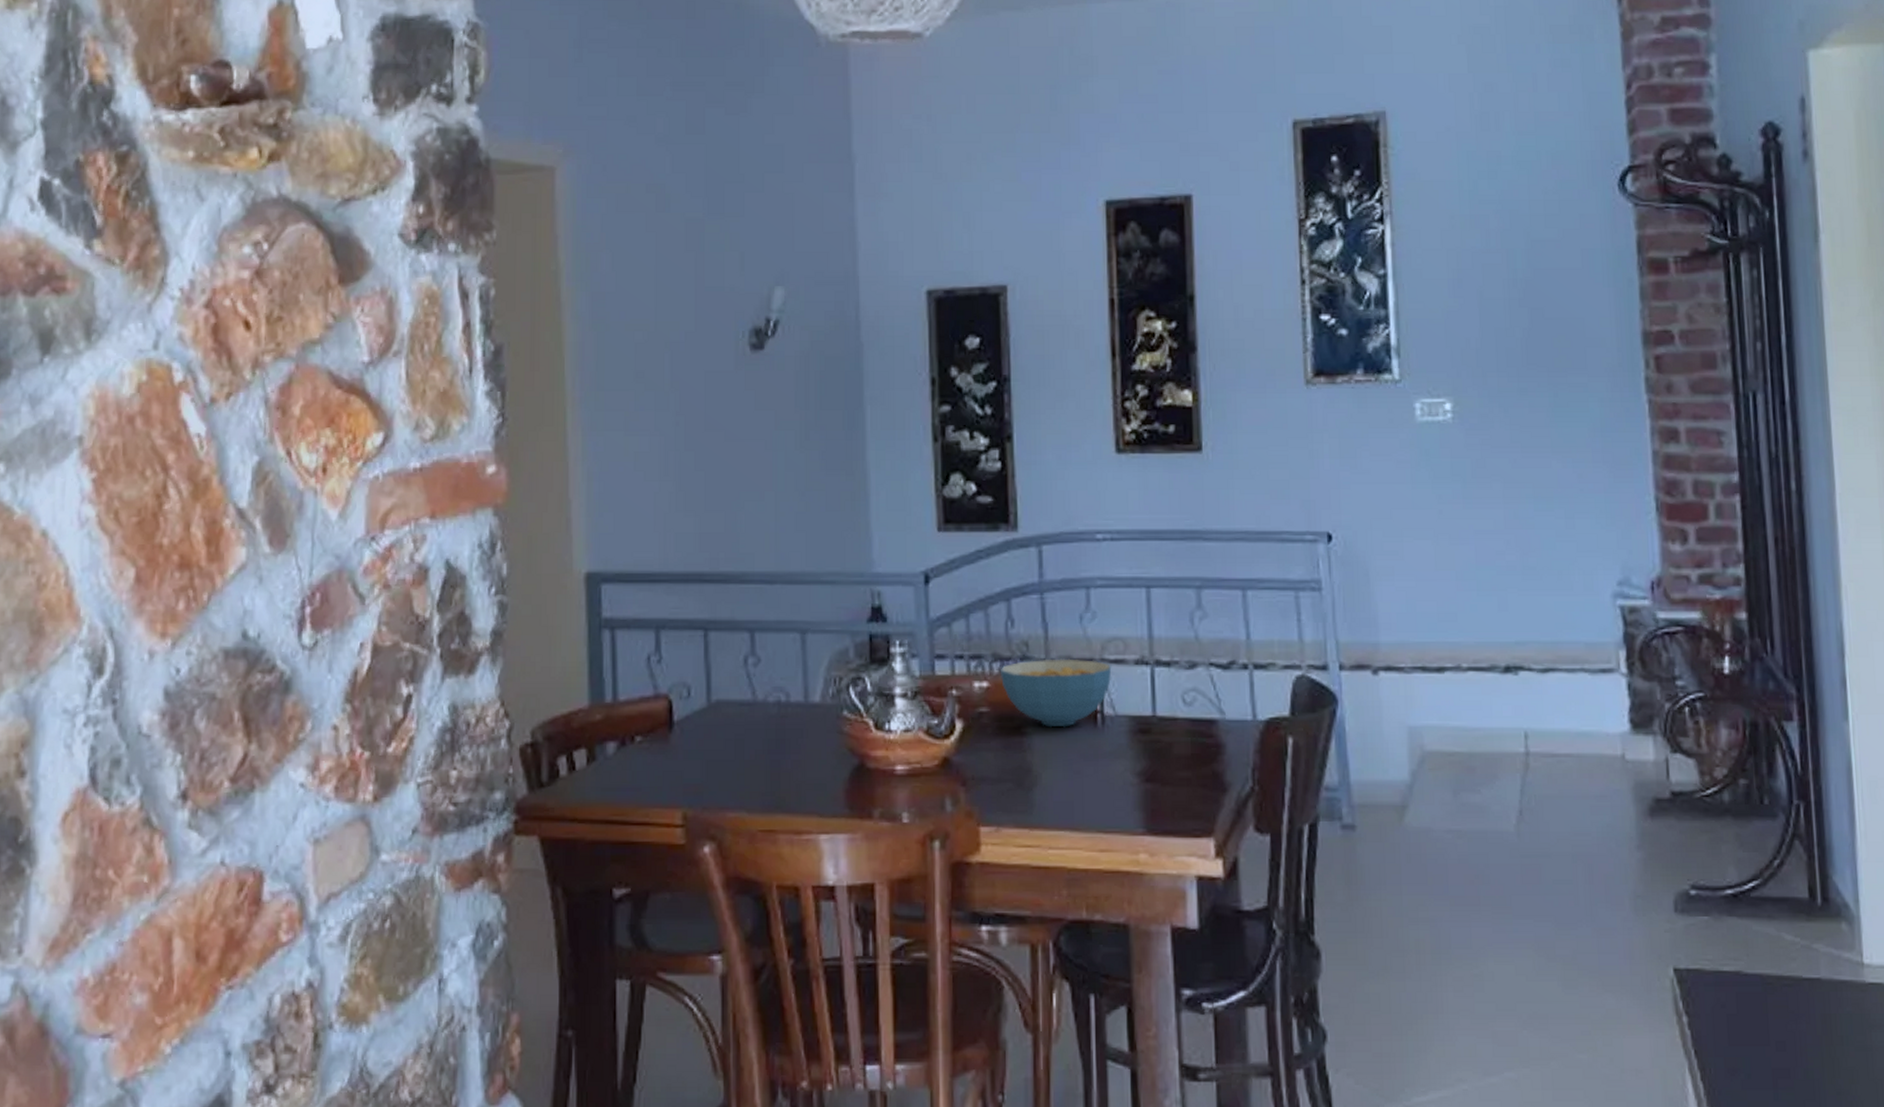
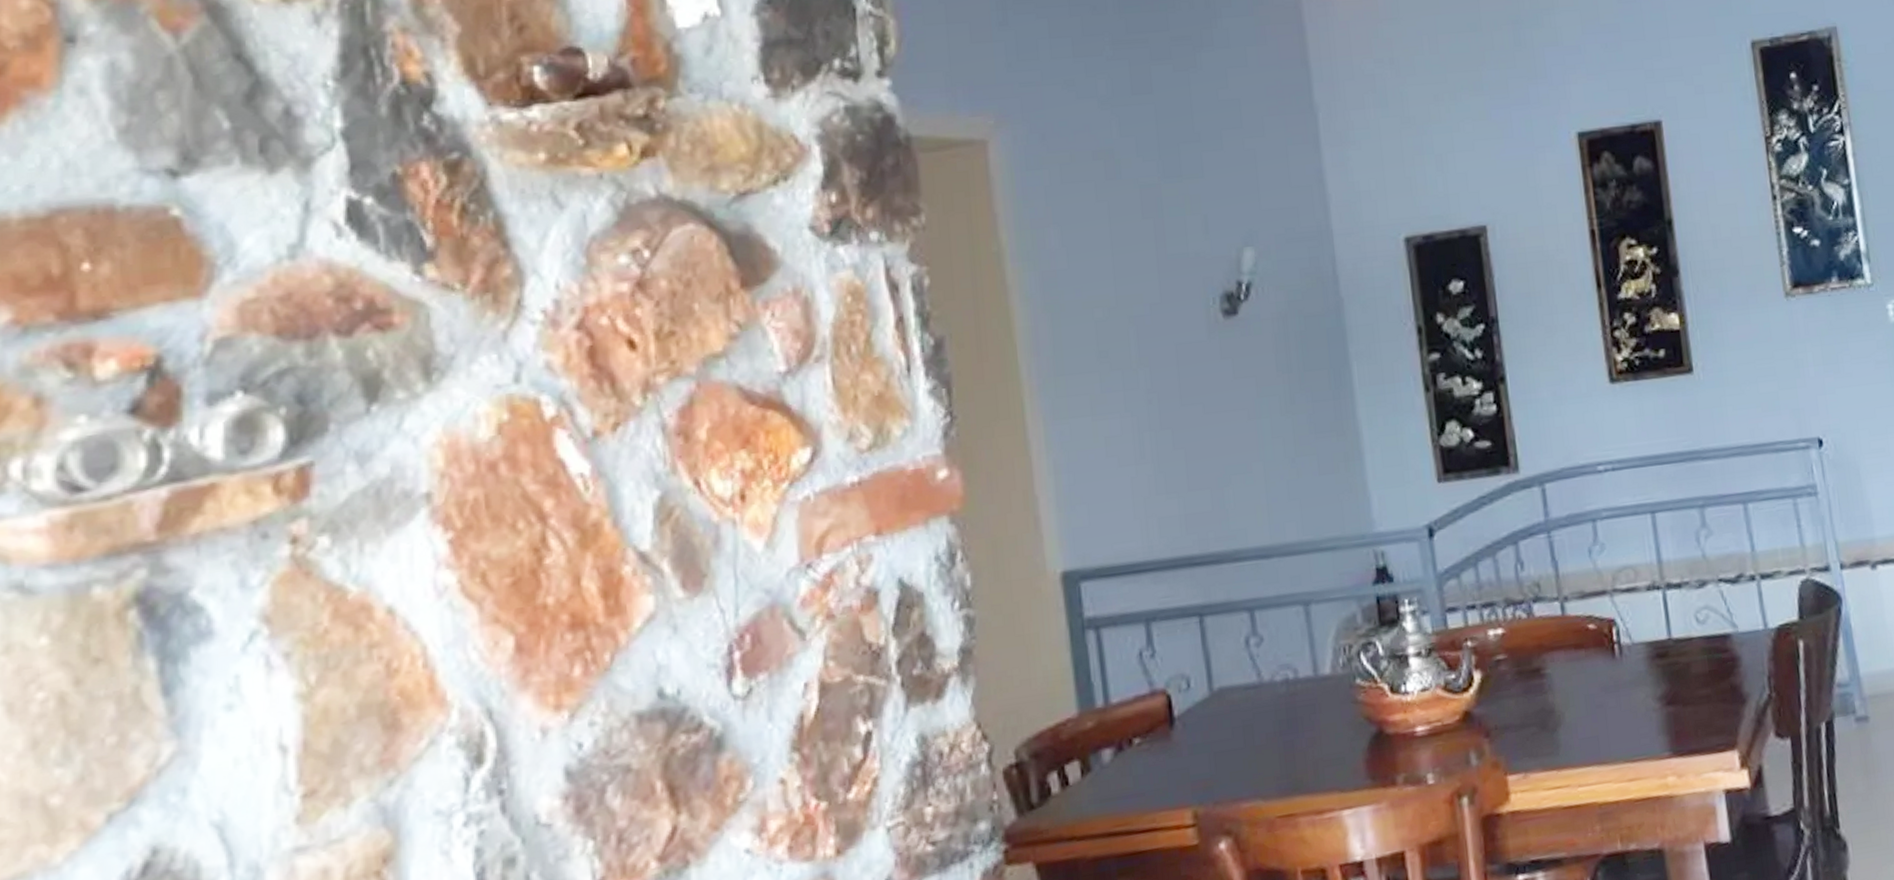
cereal bowl: present [1000,658,1112,727] -> none [1513,591,1625,665]

